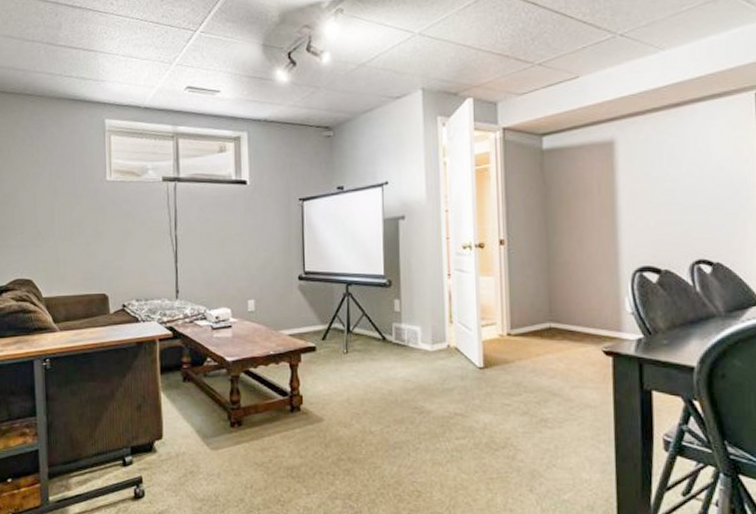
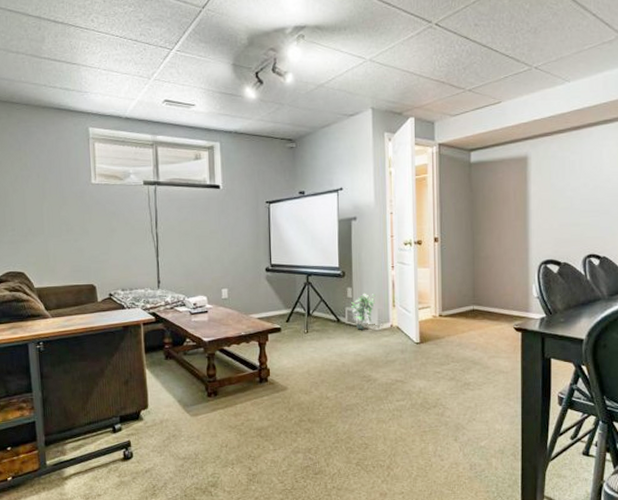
potted plant: none [398,306,429,351] -> present [350,293,376,330]

